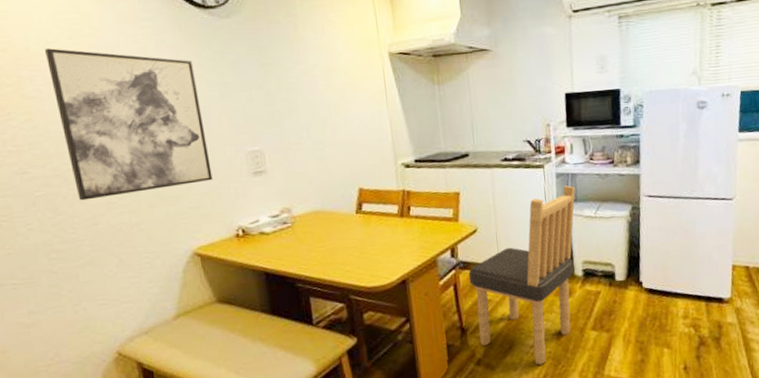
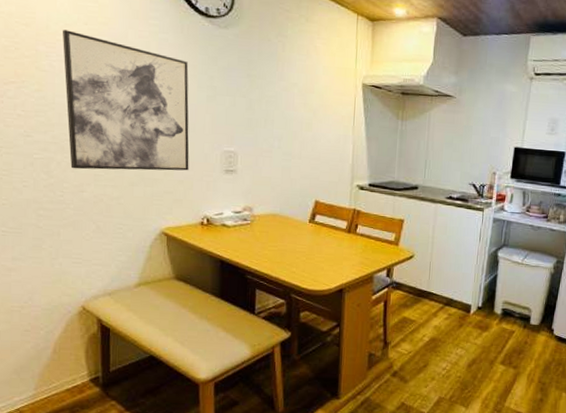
dining chair: present [468,185,575,365] -> none [398,231,508,387]

